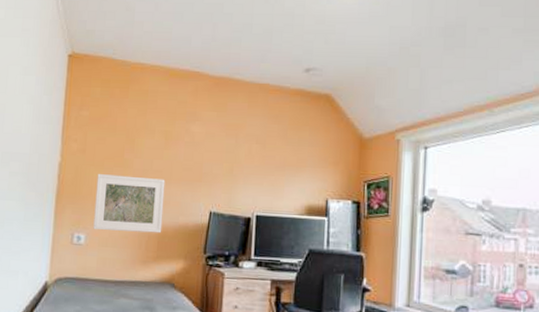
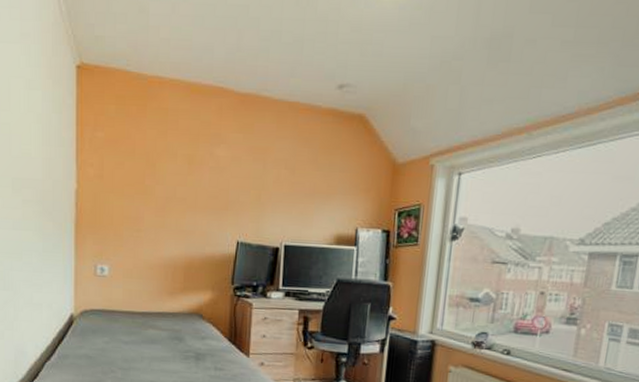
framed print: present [93,174,166,234] -> none [117,202,190,264]

